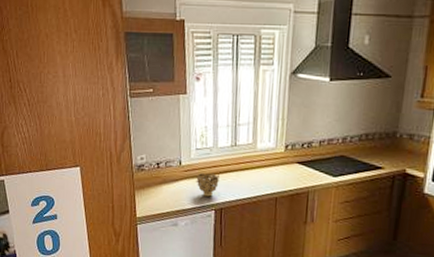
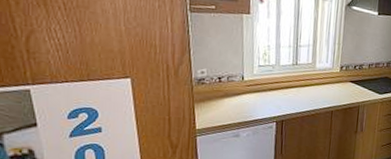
decorative bowl: present [196,173,219,197] -> none [258,88,281,110]

